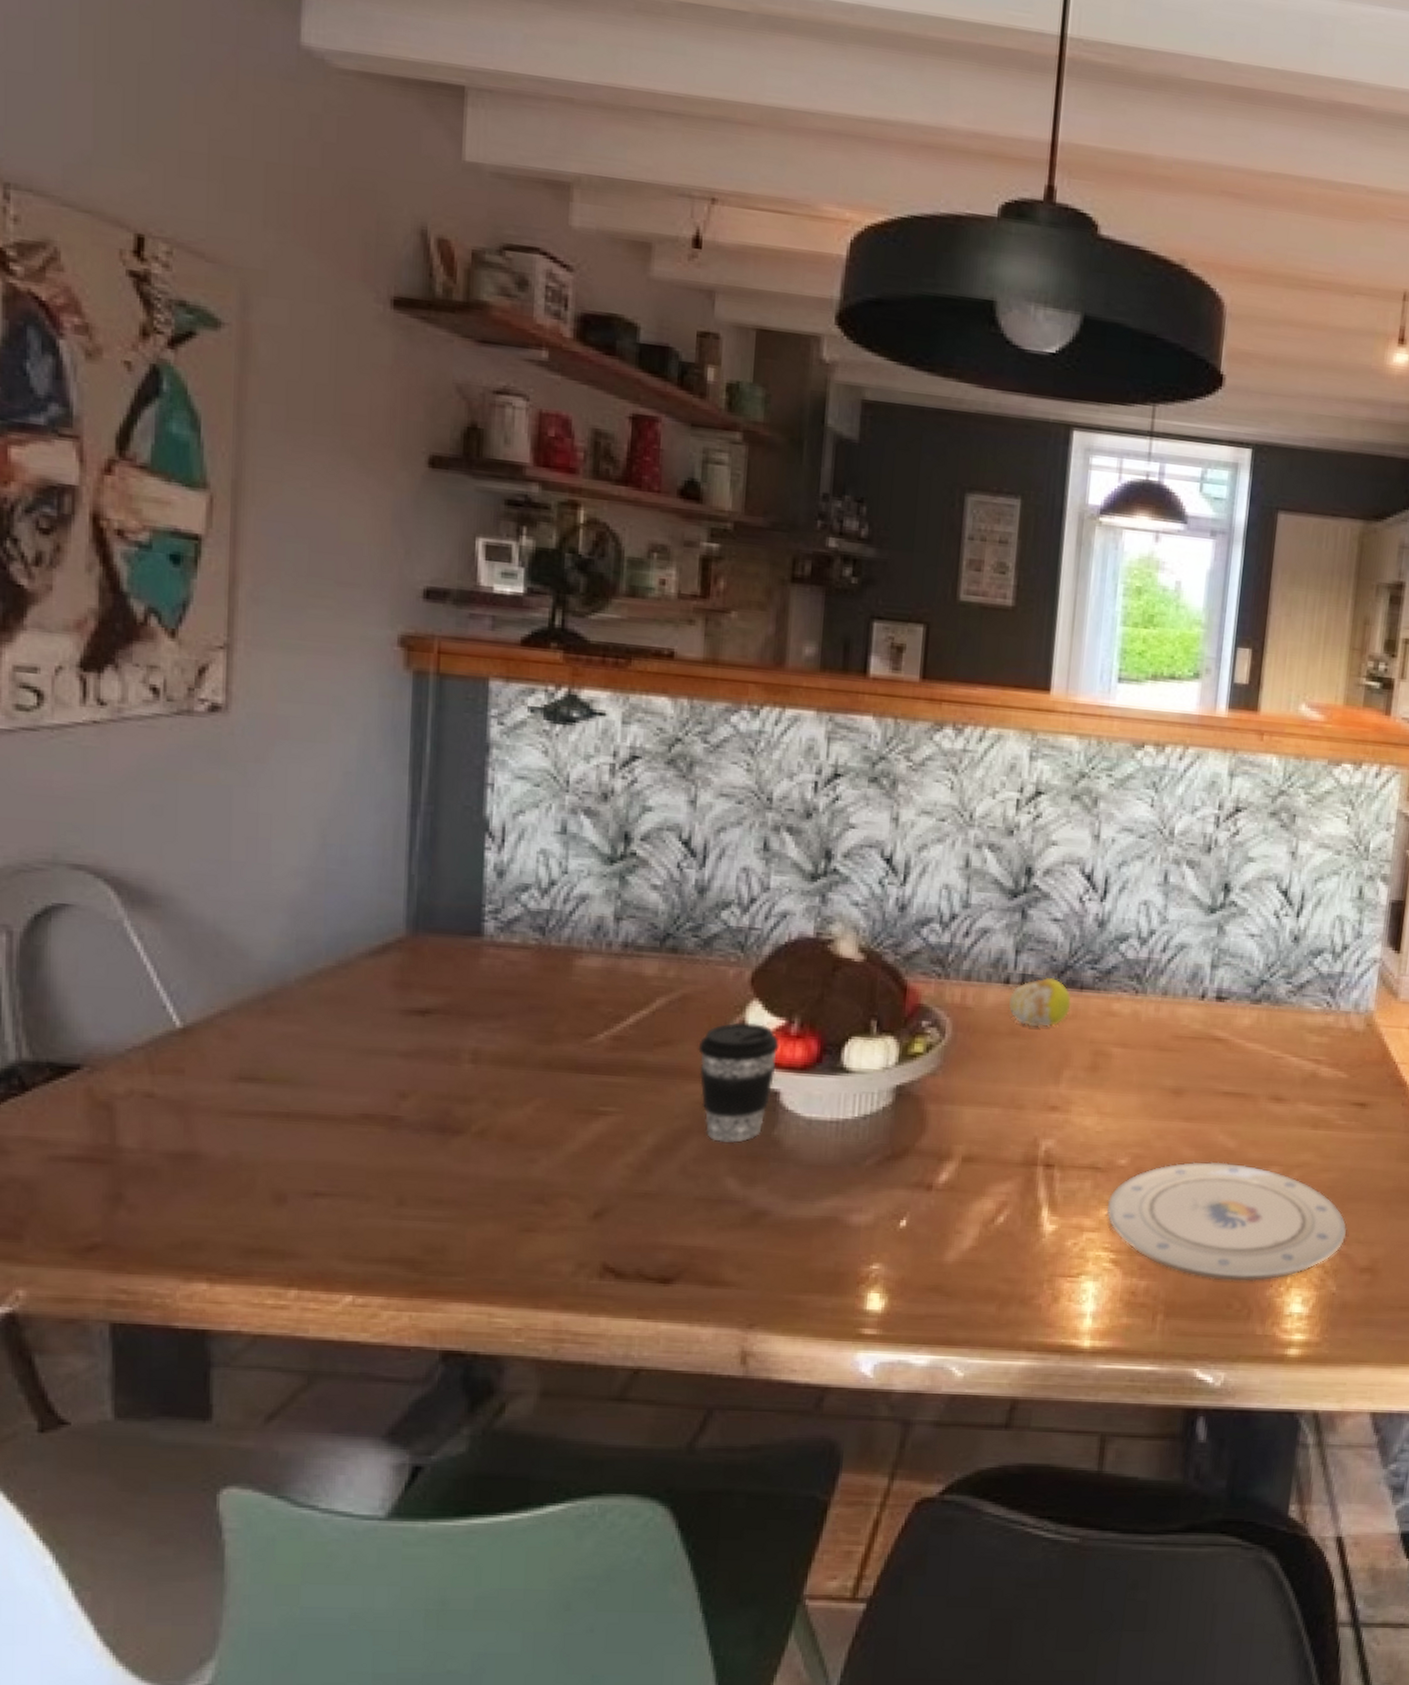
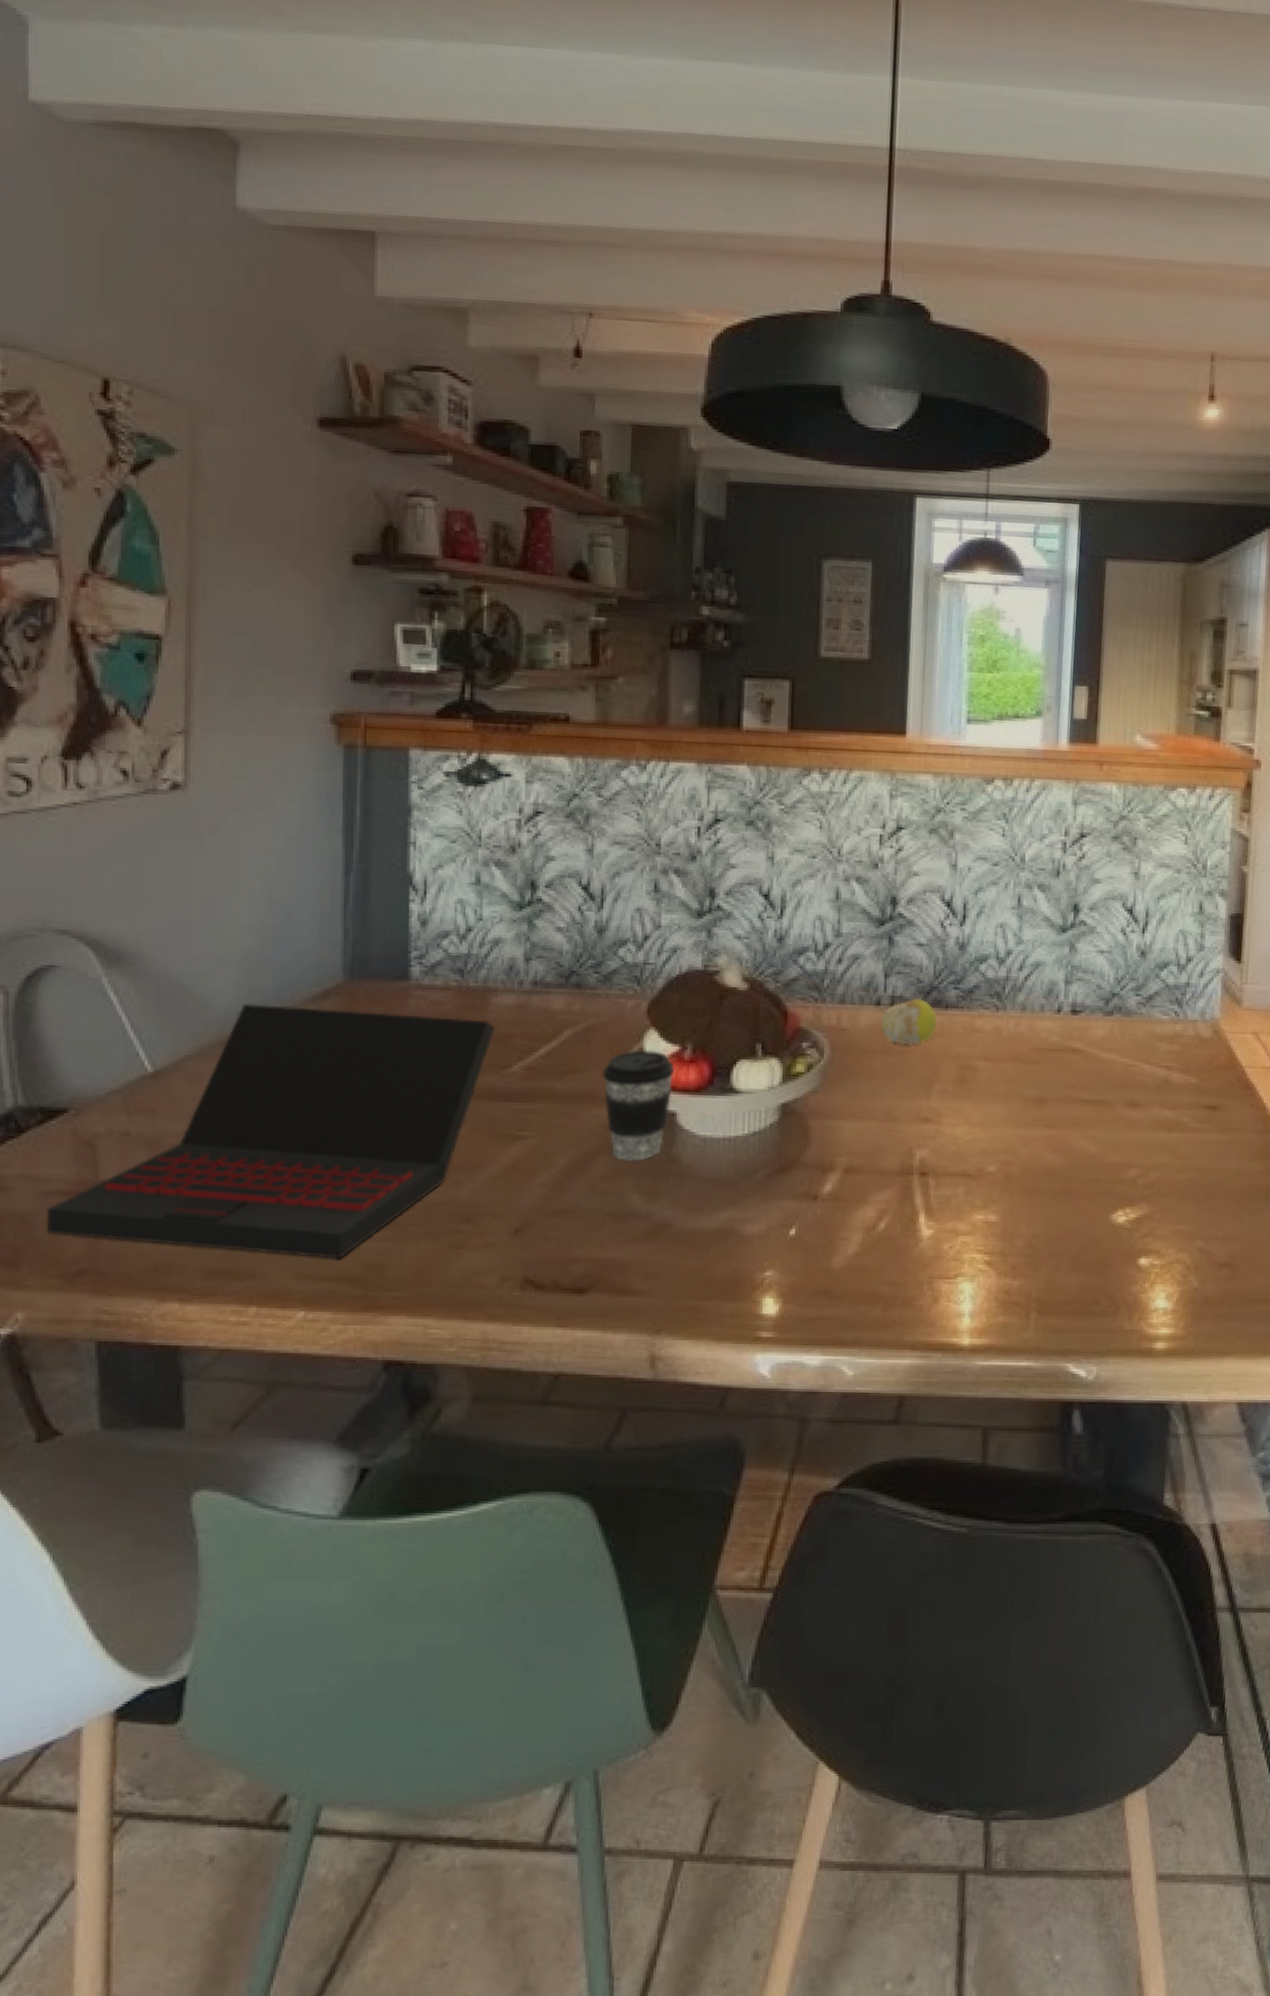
laptop: none [53,955,580,1240] -> present [46,1003,496,1259]
plate: present [1106,1161,1347,1282] -> none [978,1165,1205,1279]

